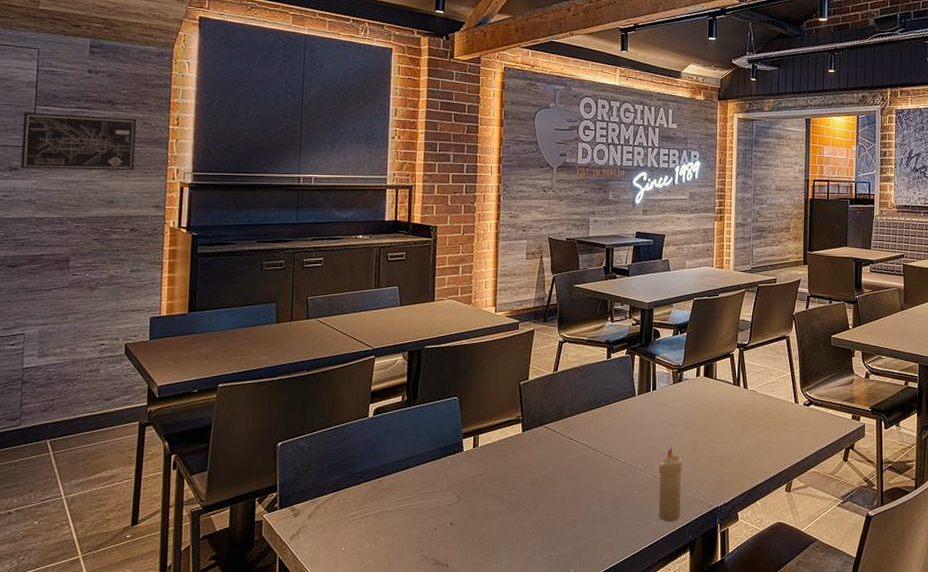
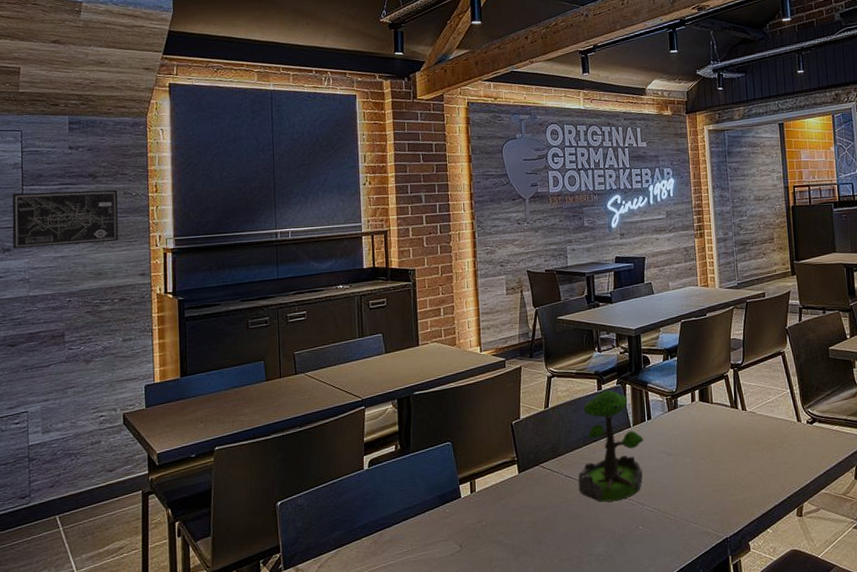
plant: none [579,359,647,465] -> present [578,390,644,503]
candle: present [658,447,683,521] -> none [661,477,690,557]

